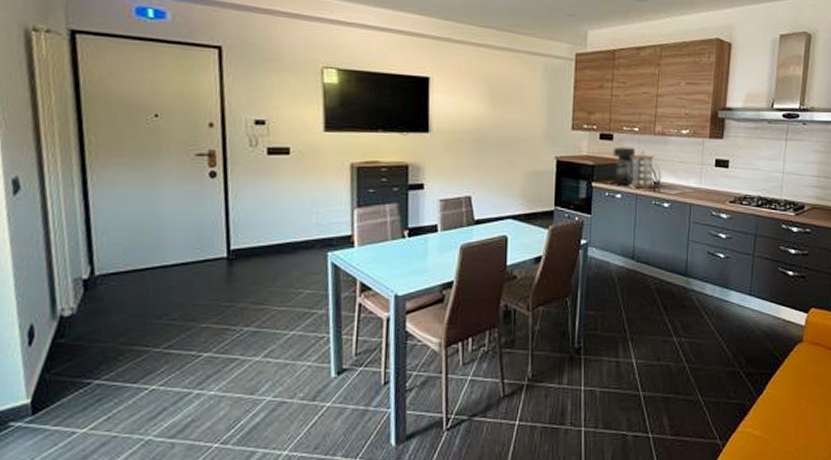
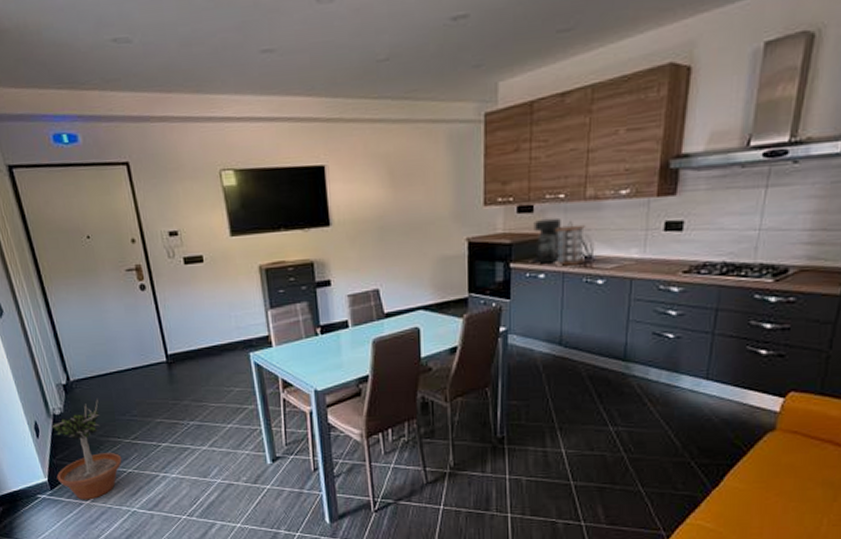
potted tree: none [45,298,146,428] -> present [52,399,122,500]

